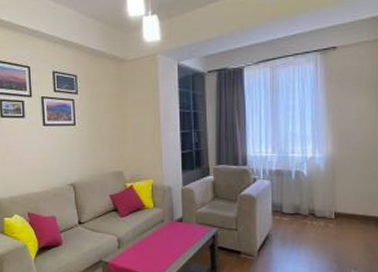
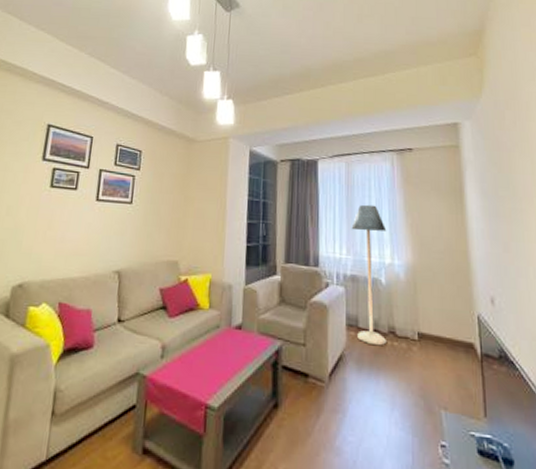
floor lamp: none [276,105,309,225] -> present [351,204,388,345]

